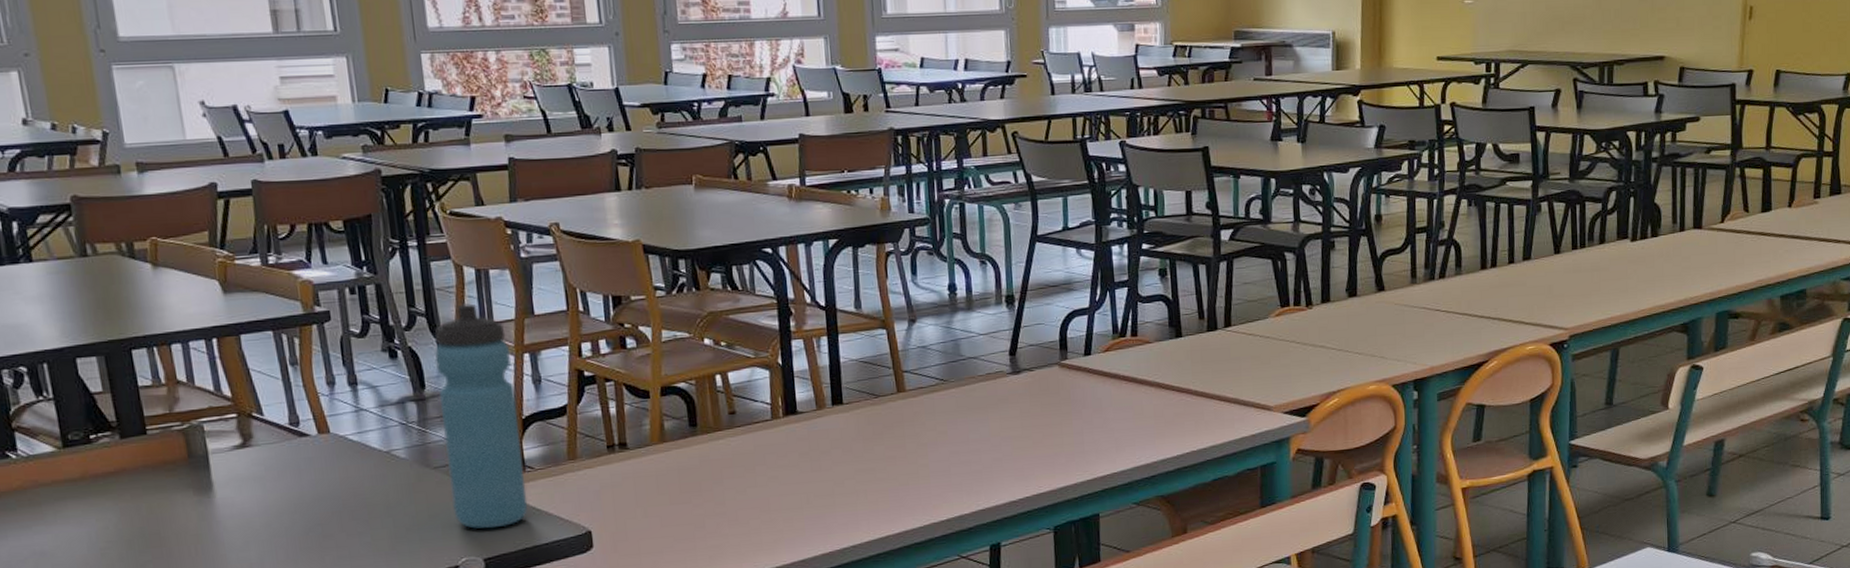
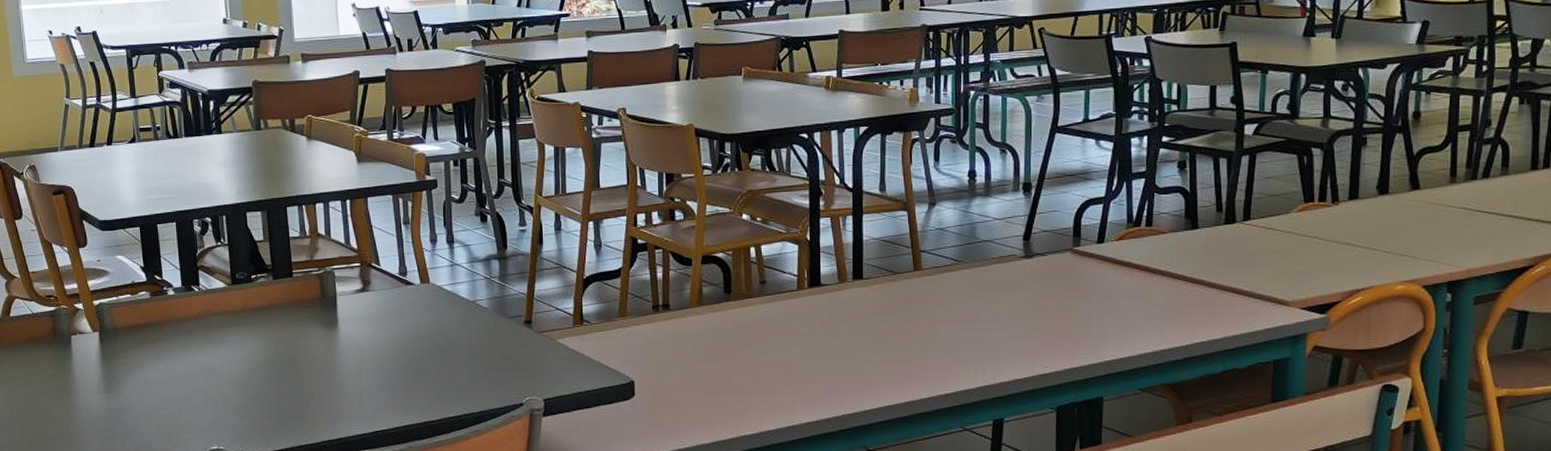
water bottle: present [434,303,528,529] -> none [516,176,583,373]

